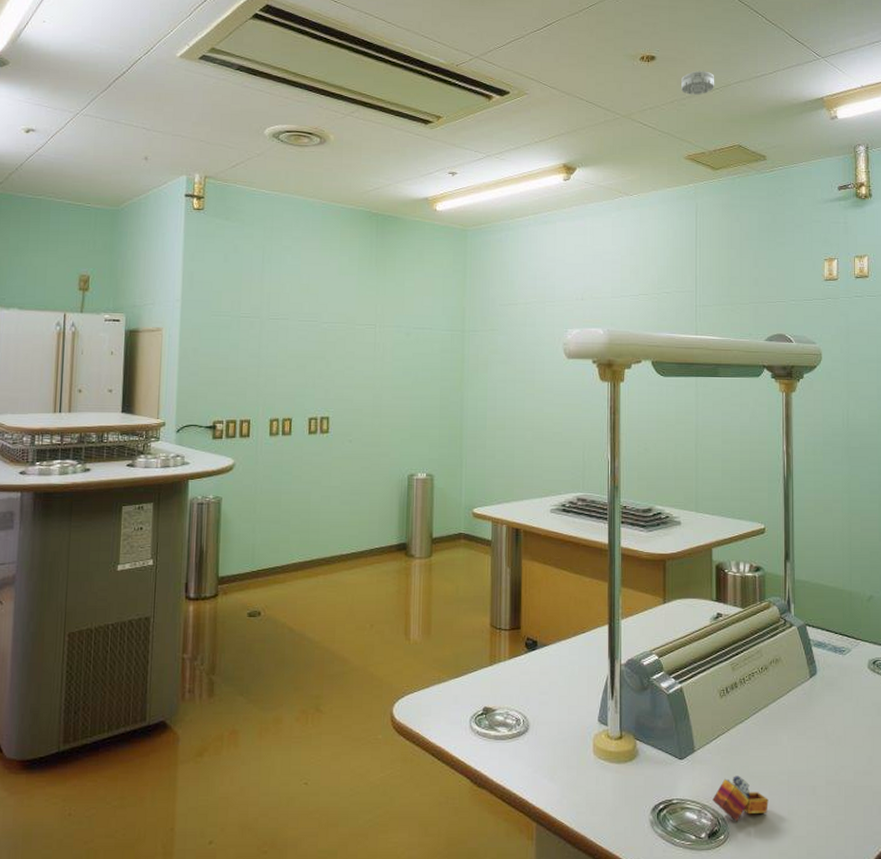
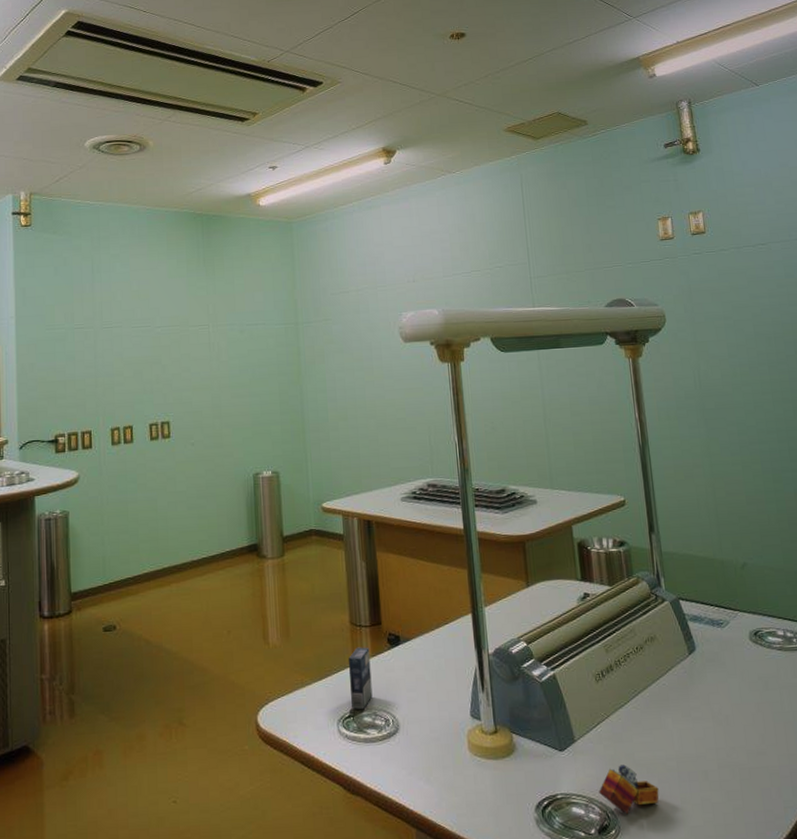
cigarette pack: none [485,649,507,709] -> present [349,647,373,710]
smoke detector: present [681,71,714,95] -> none [493,42,527,67]

